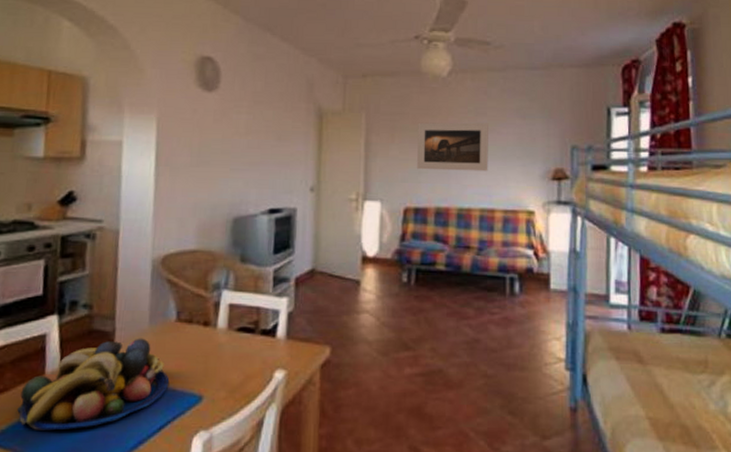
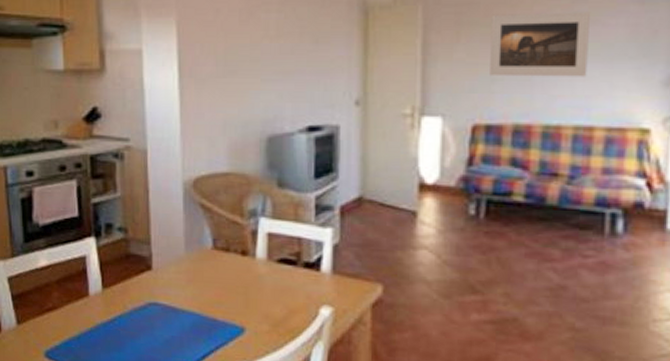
fruit bowl: present [17,338,170,431] -> none [67,264,210,350]

